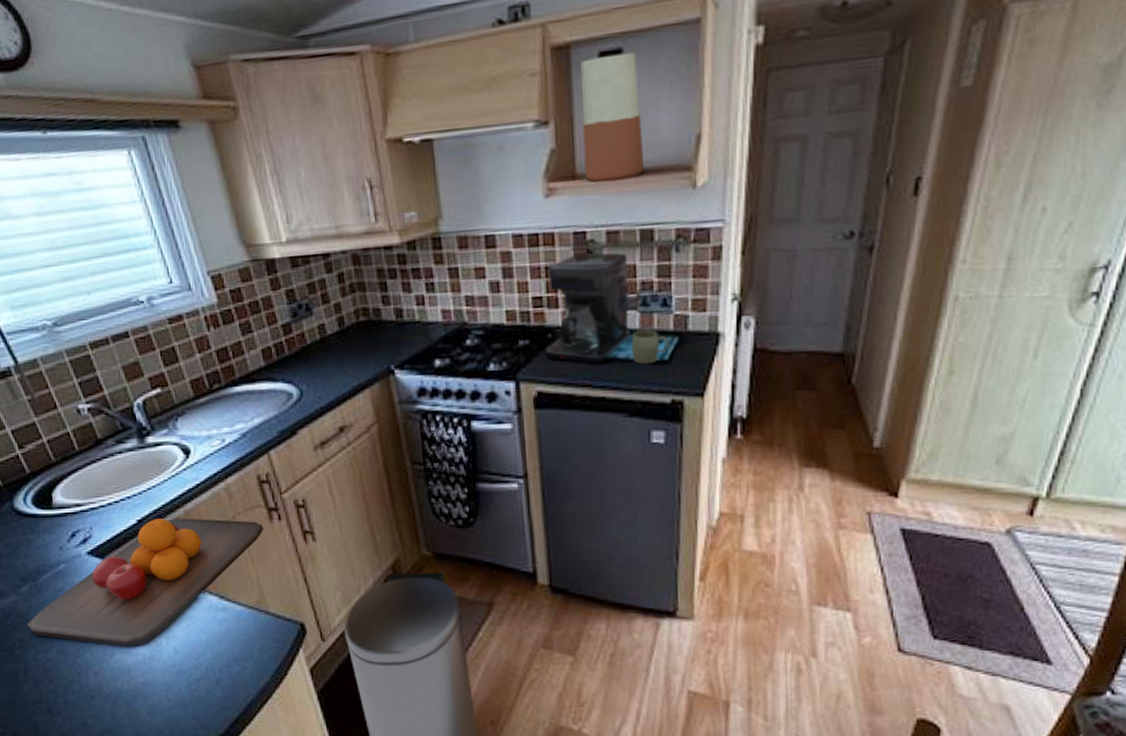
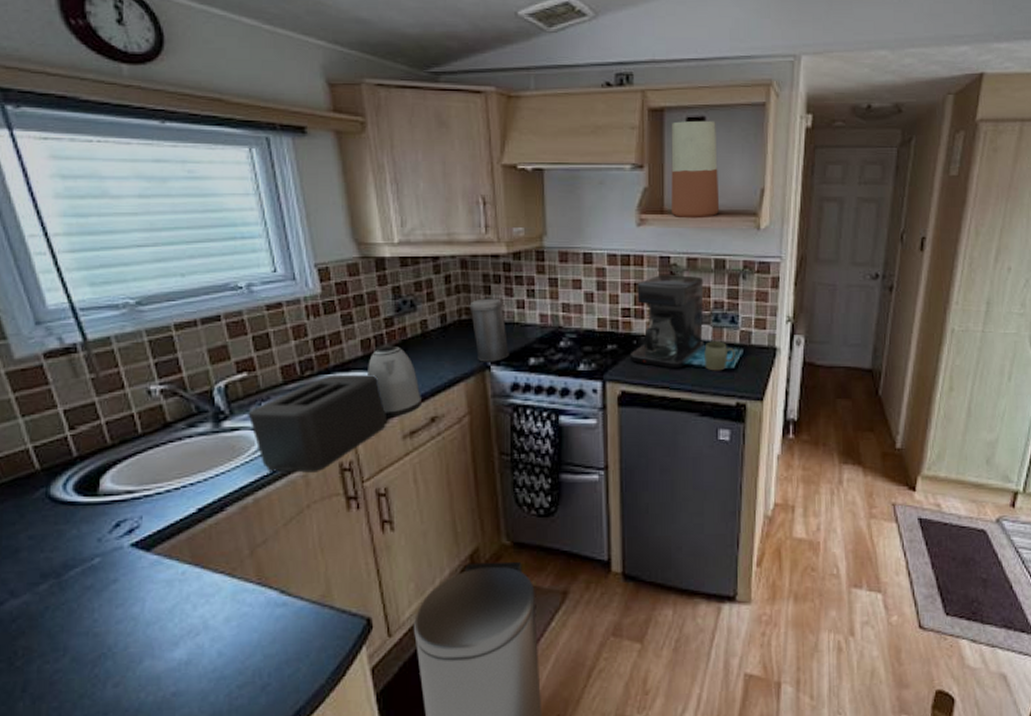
chopping board: present [27,518,264,647] -> none [38,506,339,652]
toaster: none [167,385,297,486] -> present [248,374,386,473]
kettle: none [271,352,330,429] -> present [368,344,423,418]
canister: none [366,295,413,367] -> present [469,298,509,362]

